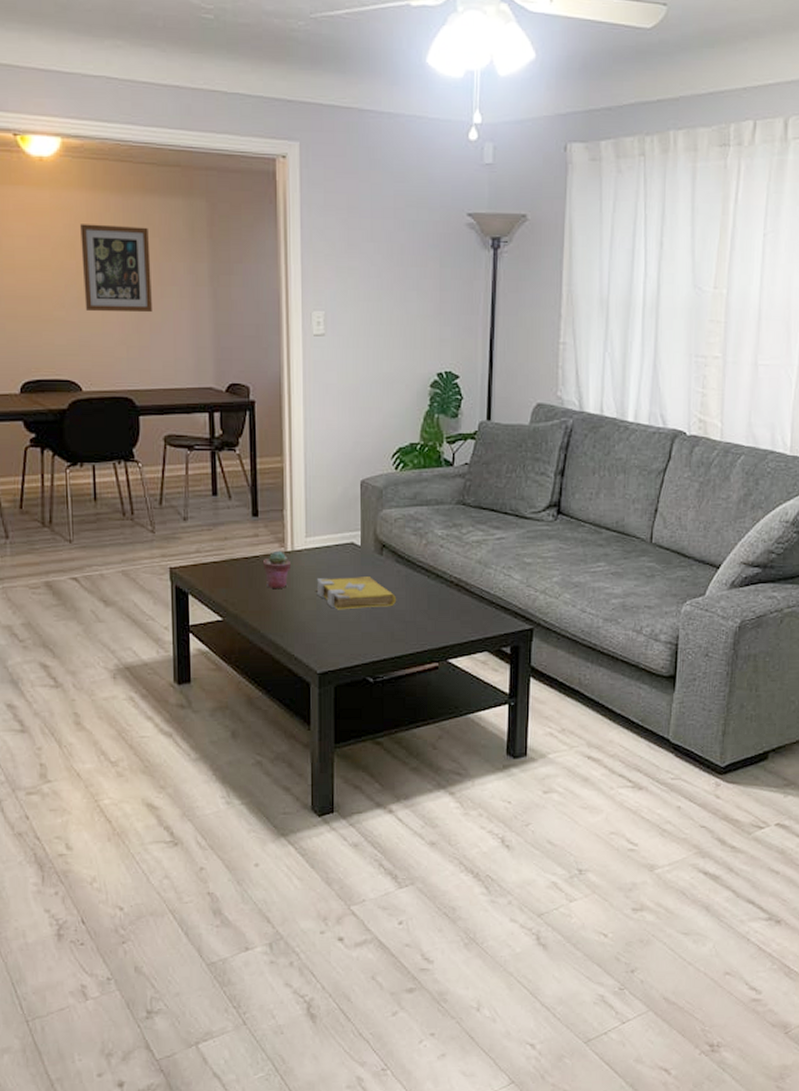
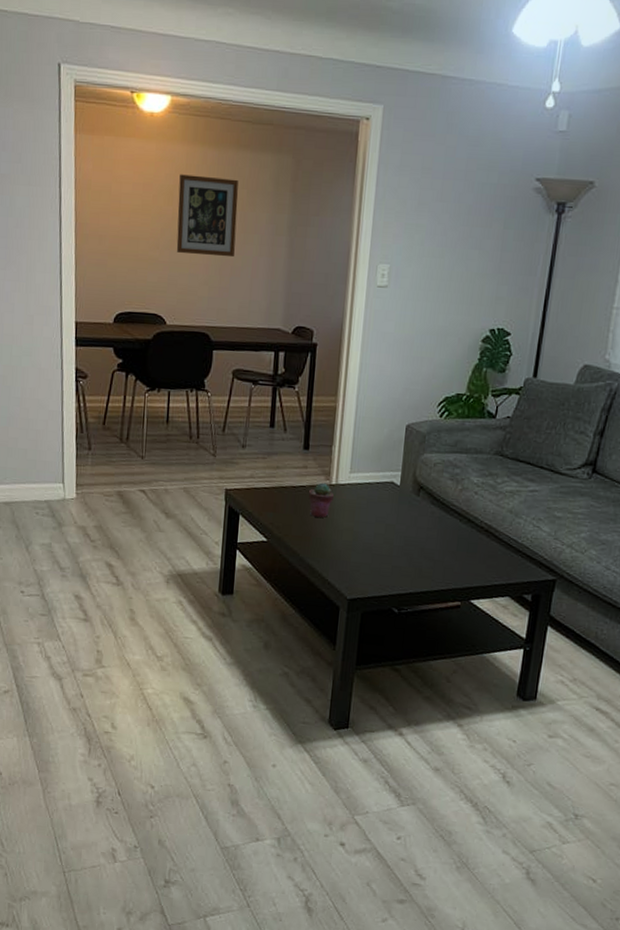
spell book: present [316,577,397,610] -> none [354,511,429,545]

